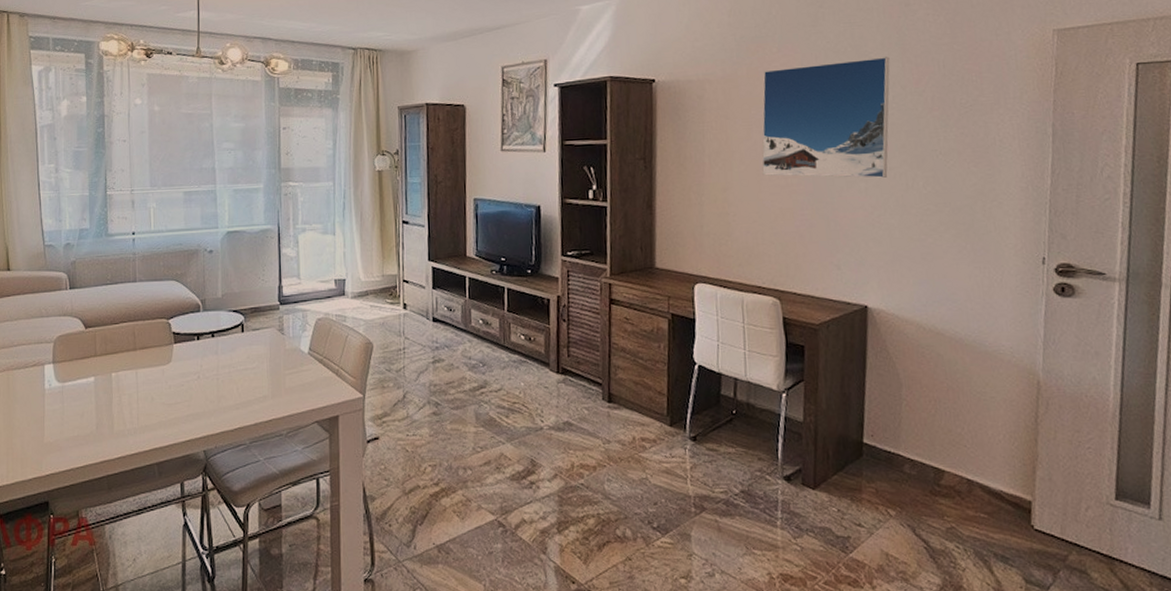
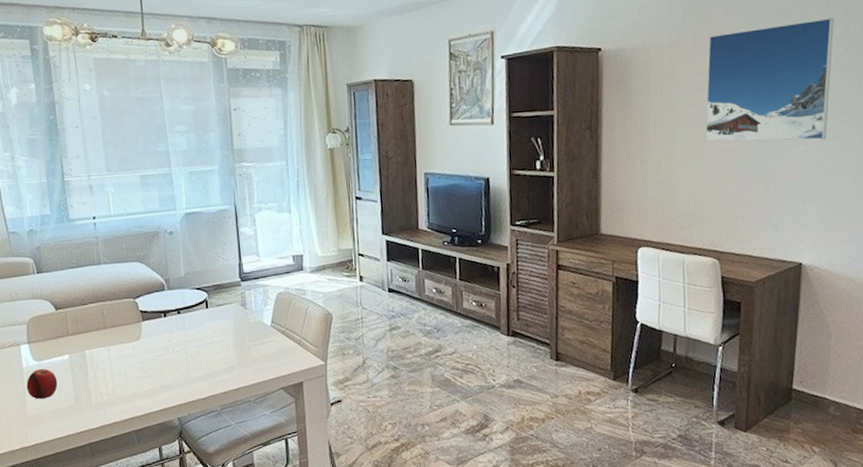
fruit: none [47,391,80,425] -> present [26,369,58,399]

